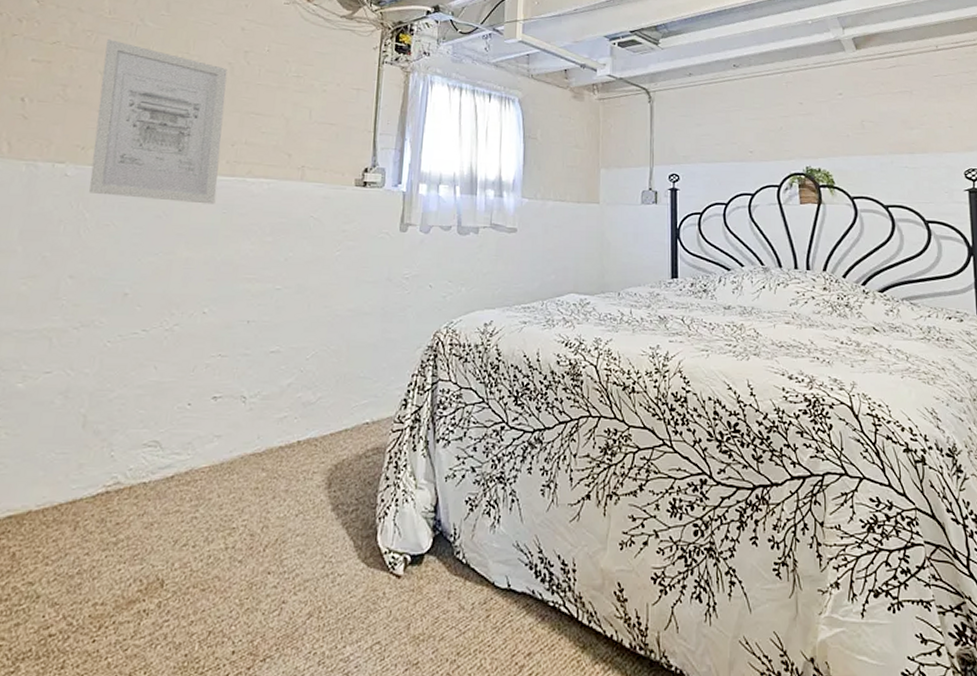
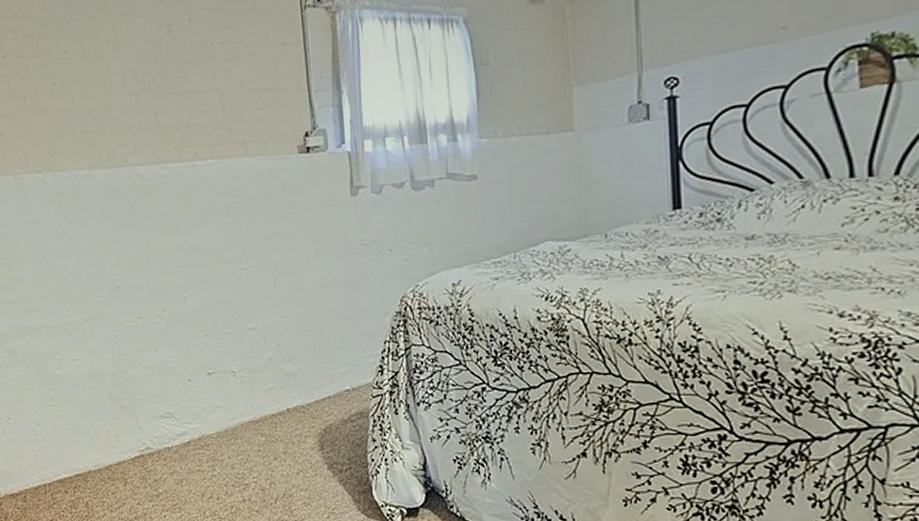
wall art: present [89,39,228,205] -> none [46,41,173,198]

